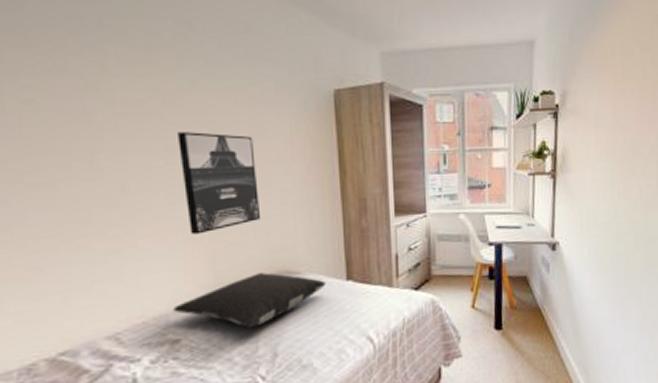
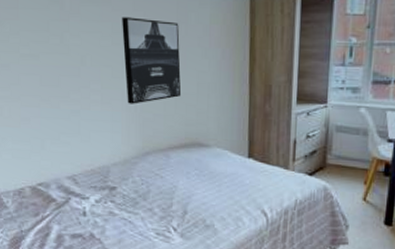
pillow: present [173,273,326,328] -> none [112,142,231,187]

